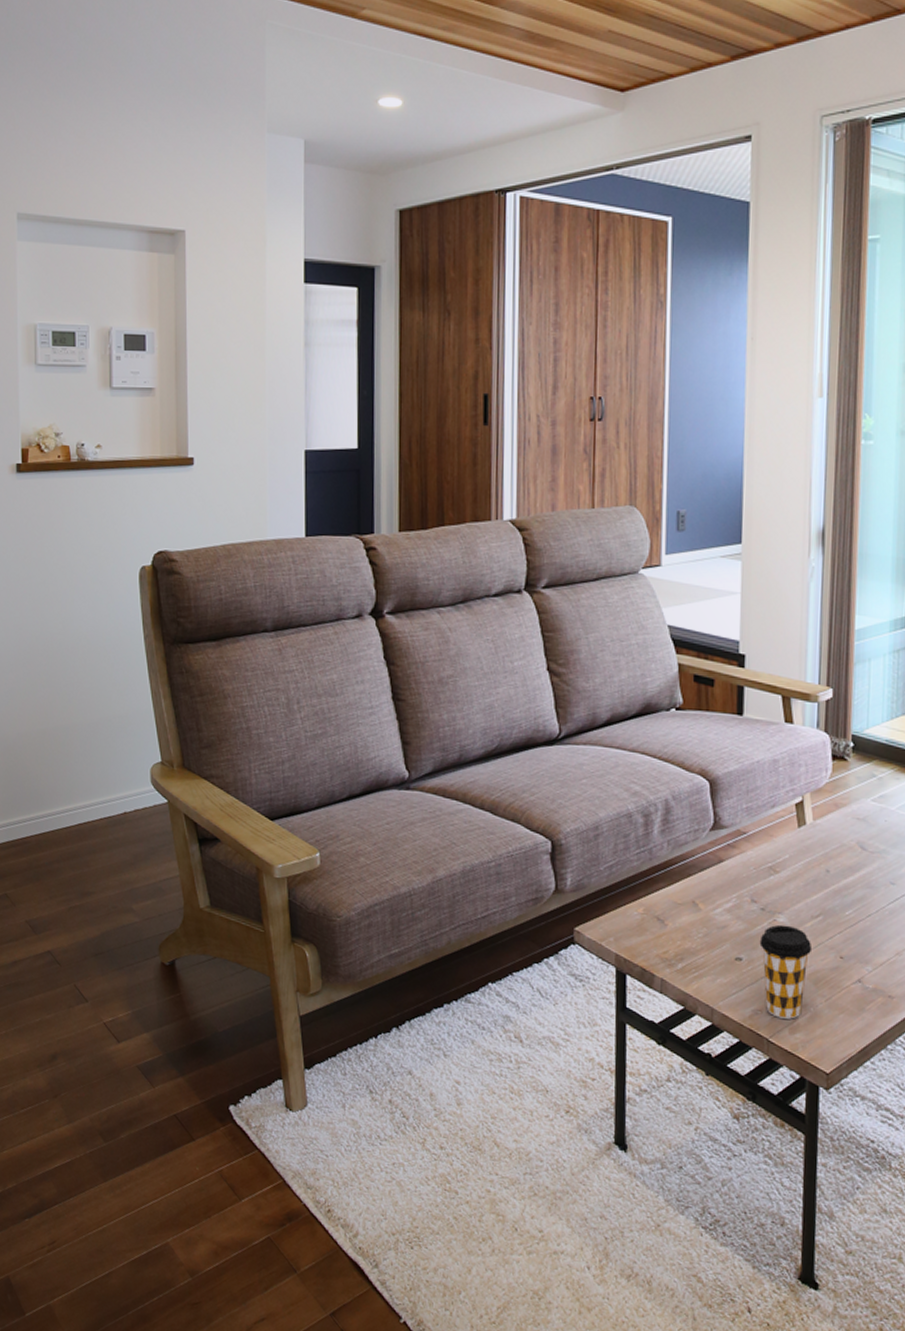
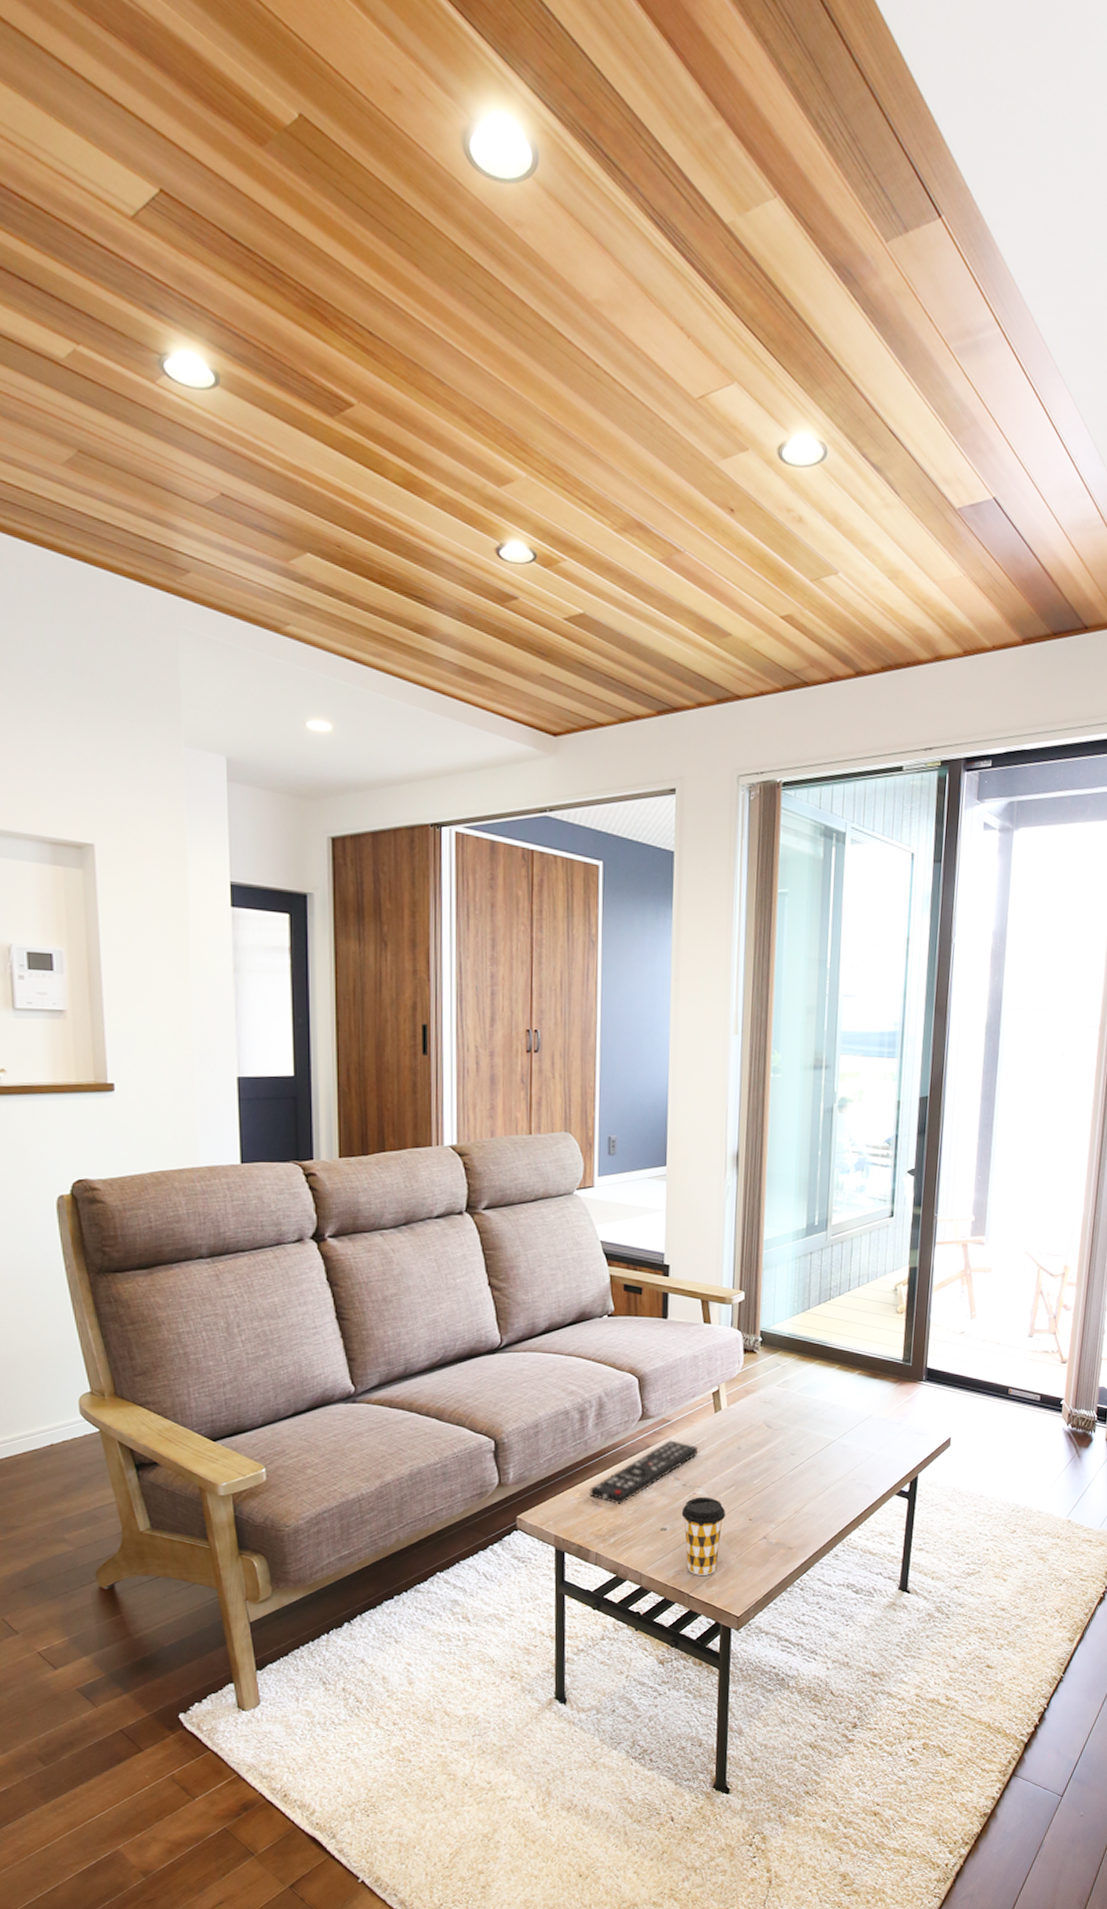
remote control: none [654,855,778,925] -> present [589,1440,698,1504]

